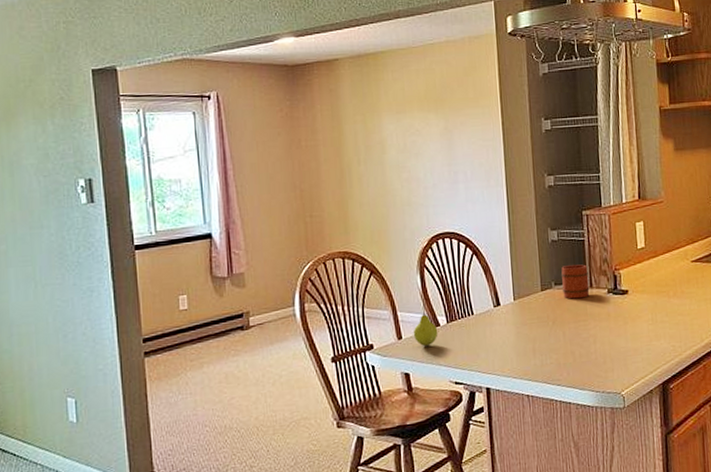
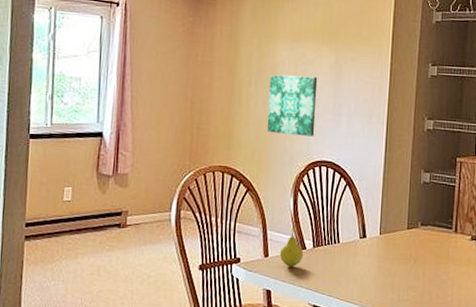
wall art: none [378,147,433,211] -> present [267,74,318,137]
mug: present [561,264,590,299] -> none [427,208,455,242]

